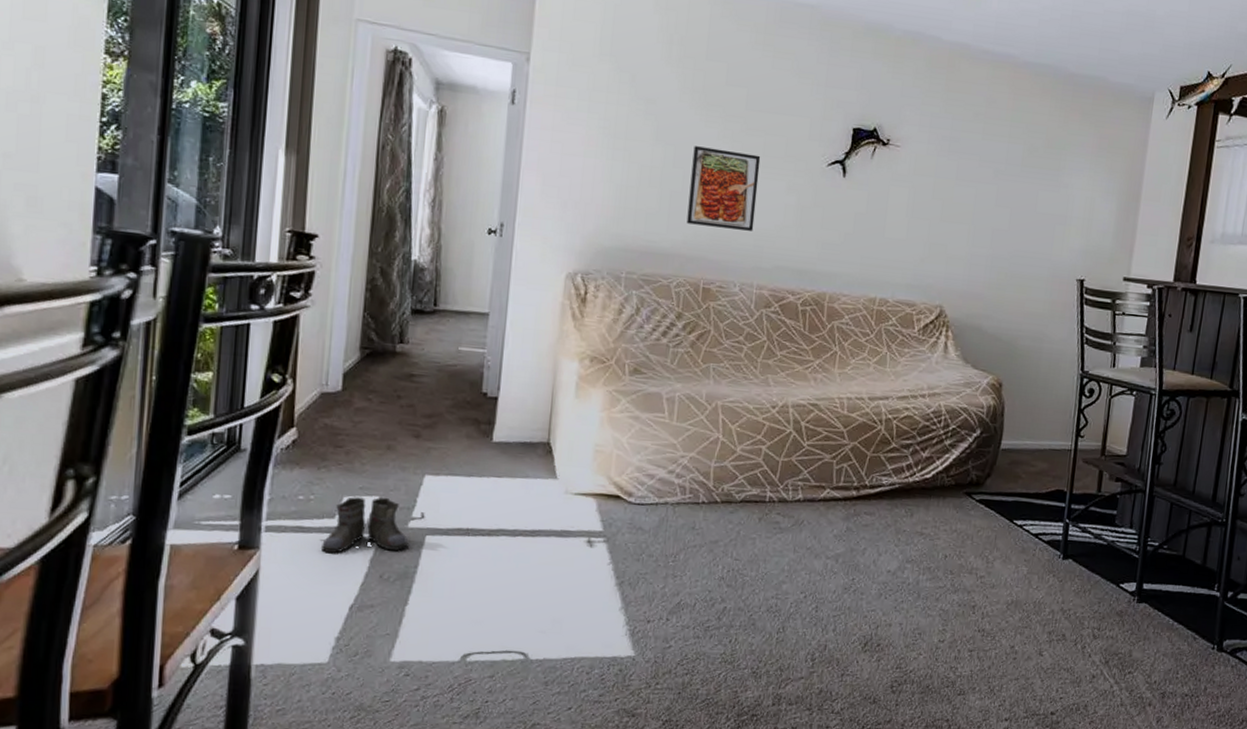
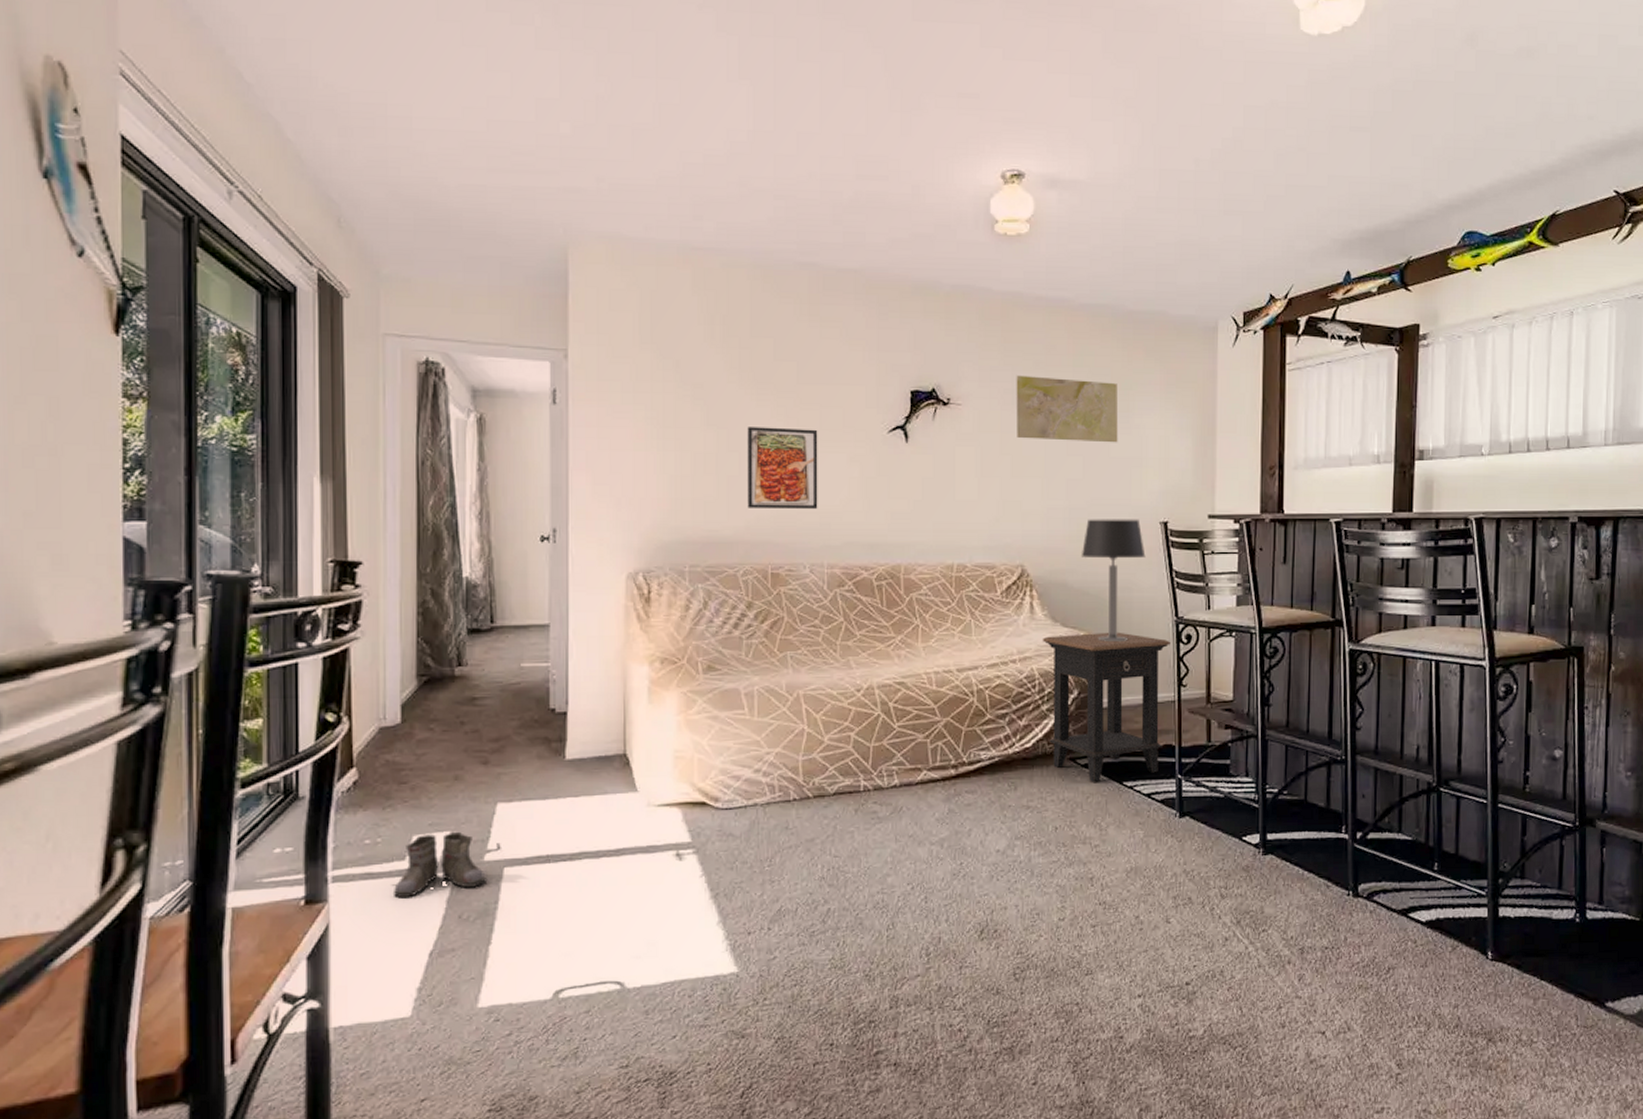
side table: none [948,376,1074,519] -> present [1043,632,1170,783]
map: none [950,123,1052,199] -> present [1016,375,1118,443]
table lamp: none [998,269,1060,389] -> present [1081,519,1146,643]

